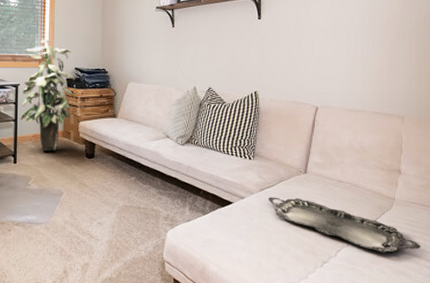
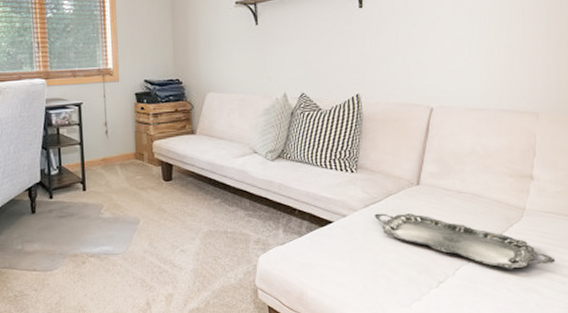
indoor plant: present [20,39,76,151] -> none [85,49,147,176]

